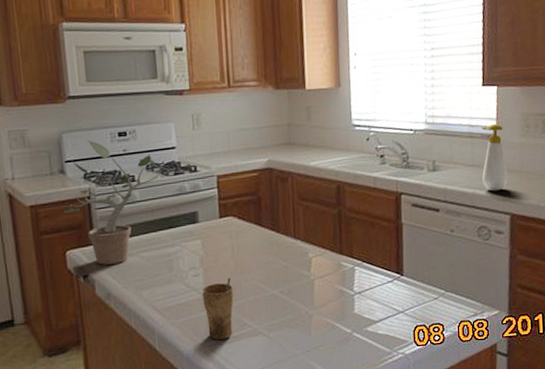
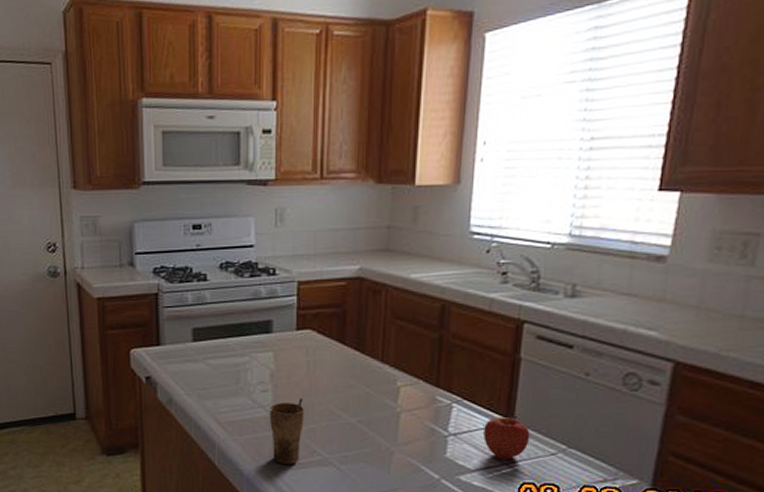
potted plant: present [63,139,162,265] -> none [130,230,236,368]
apple: none [381,270,417,309] -> present [483,415,530,459]
soap bottle: present [482,123,508,191] -> none [640,242,681,330]

